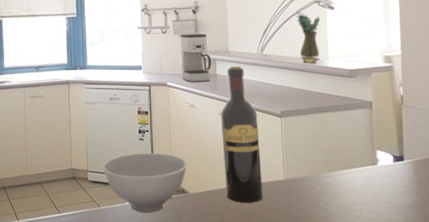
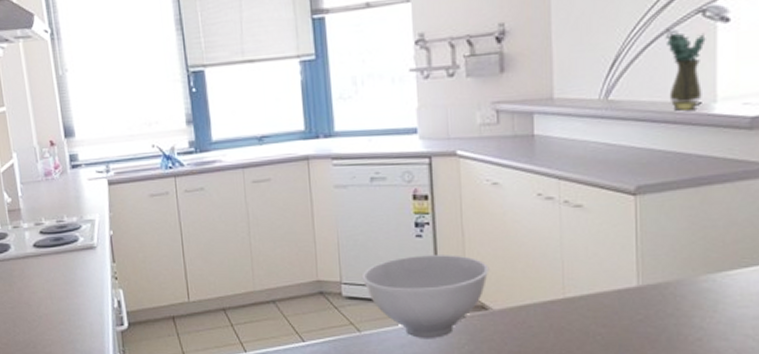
coffee maker: present [180,33,212,82] -> none [476,72,527,149]
wine bottle: present [220,66,263,203] -> none [539,120,604,321]

